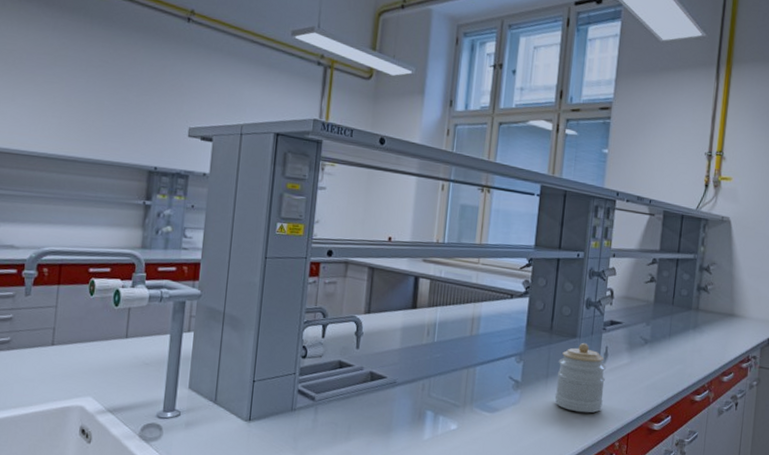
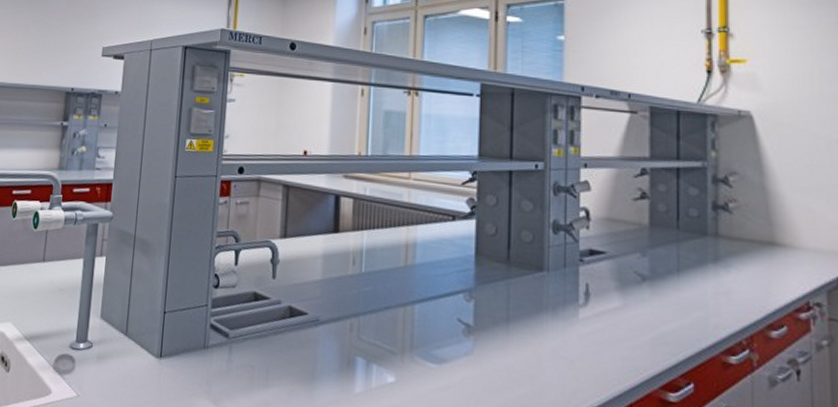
jar: present [554,342,606,413] -> none [520,277,589,372]

